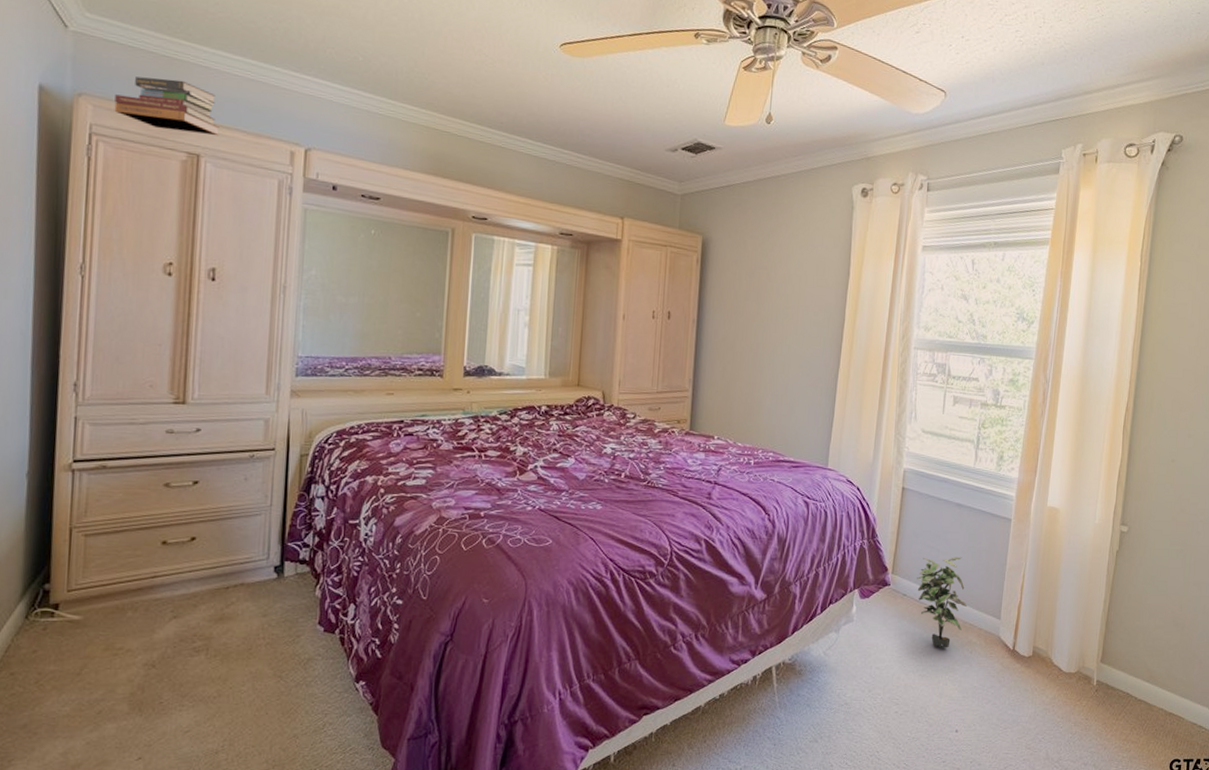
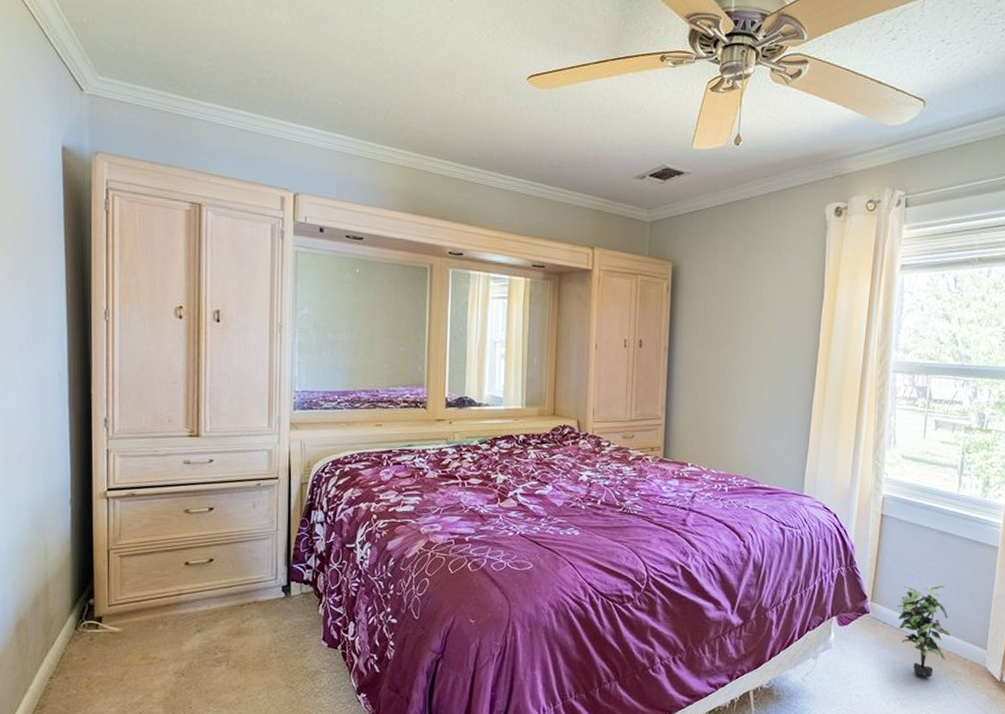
books: present [114,76,220,136] -> none [126,133,217,186]

